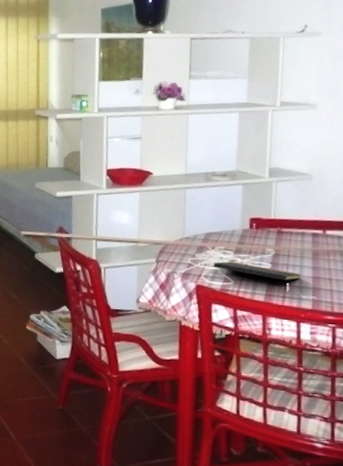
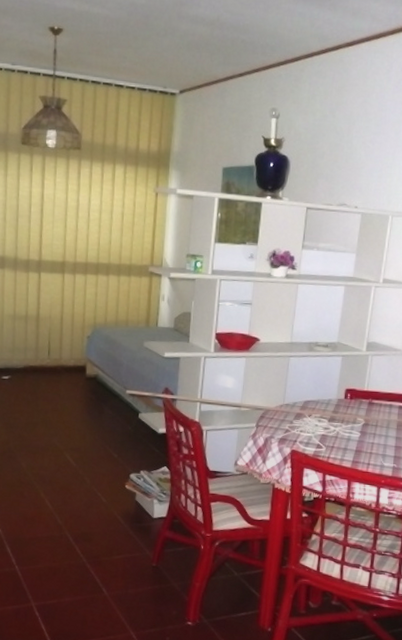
notepad: present [213,261,302,283] -> none [308,429,386,451]

